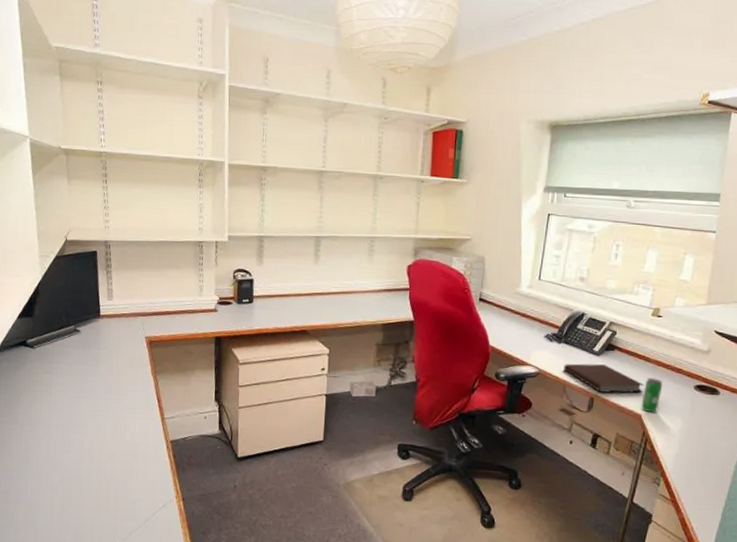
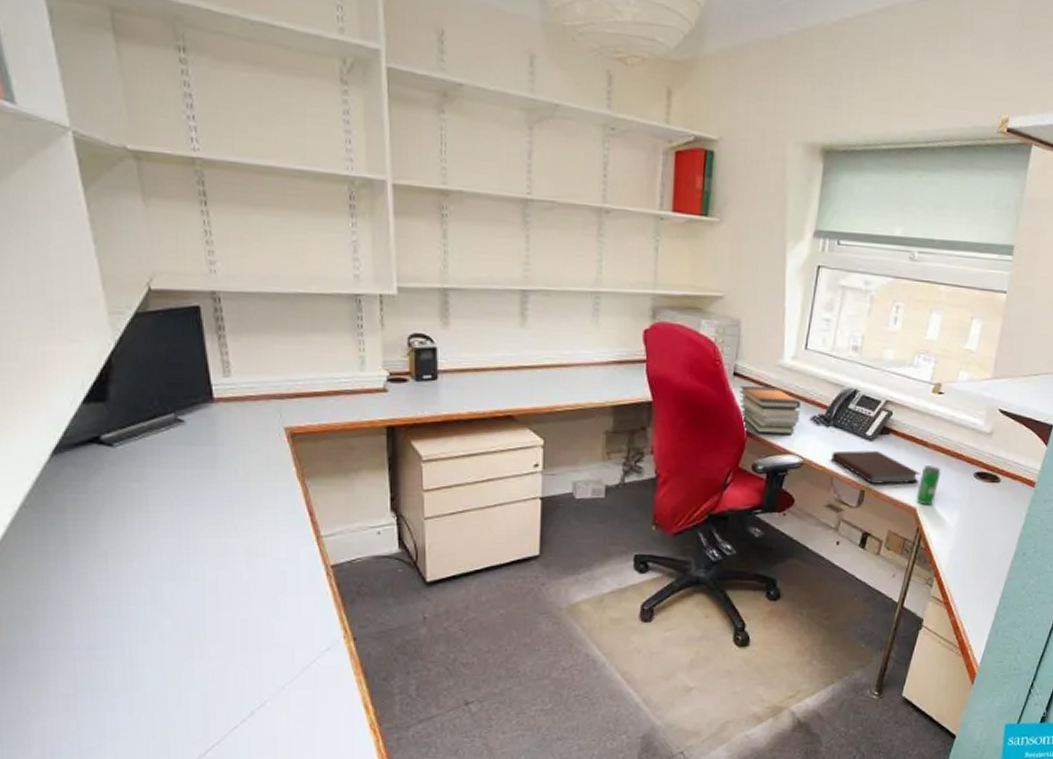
book stack: none [484,308,536,349] -> present [739,385,801,434]

